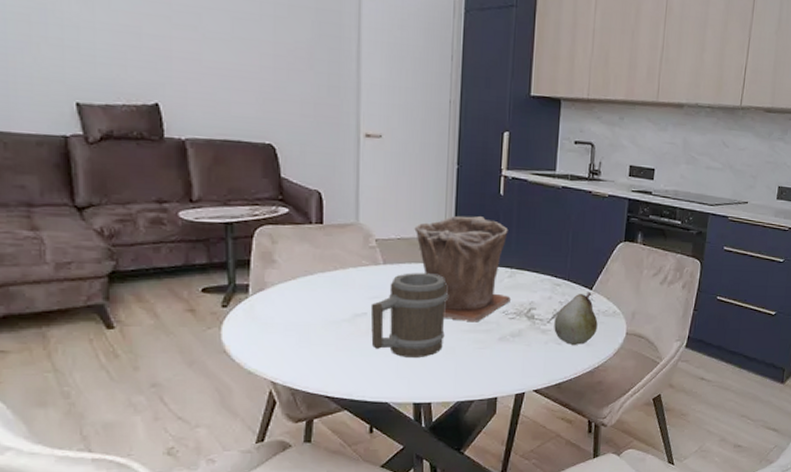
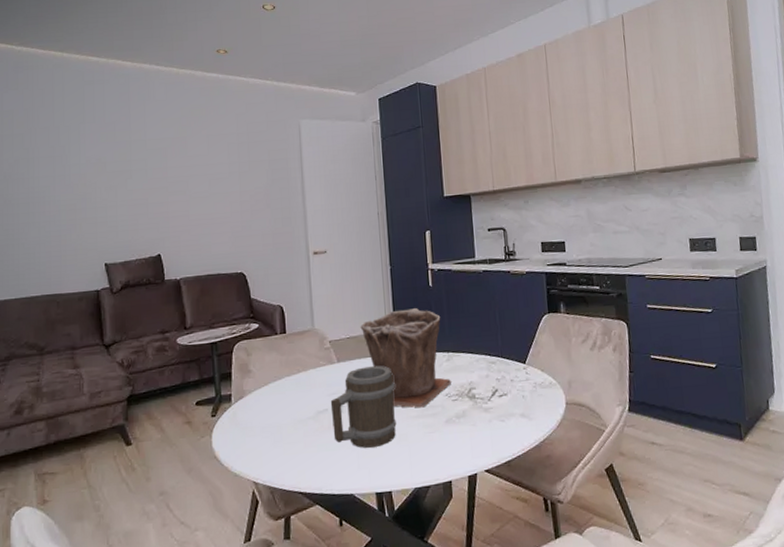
fruit: present [554,292,598,345] -> none [494,366,537,420]

